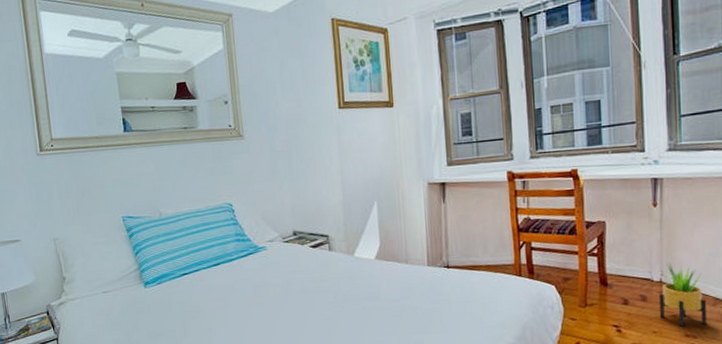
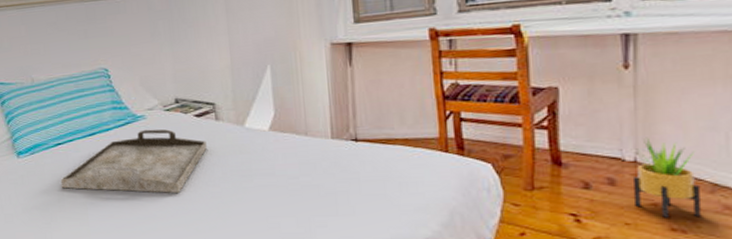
serving tray: none [186,259,321,317] -> present [60,129,207,193]

